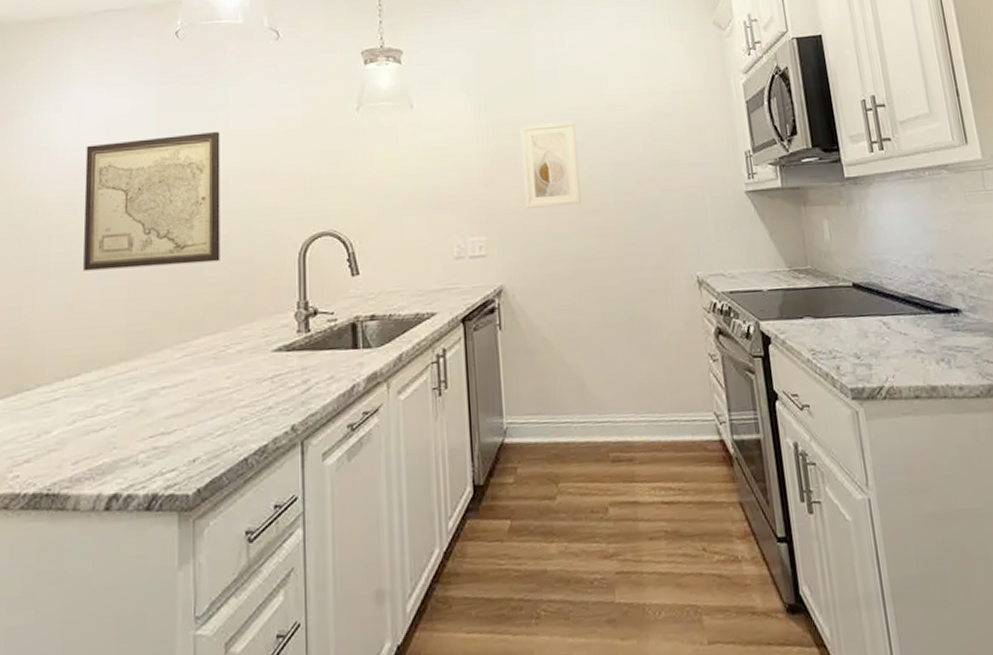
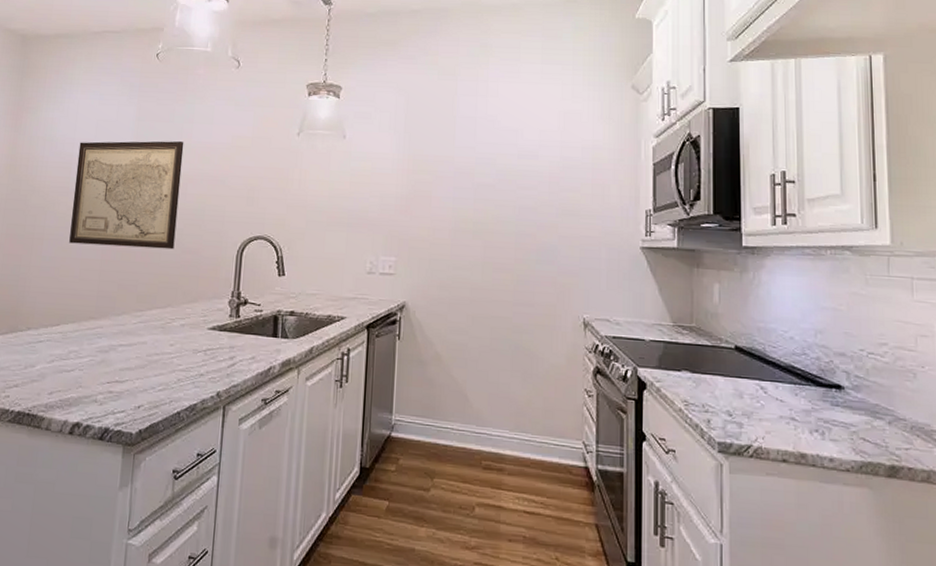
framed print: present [520,120,582,208] -> none [434,164,488,240]

